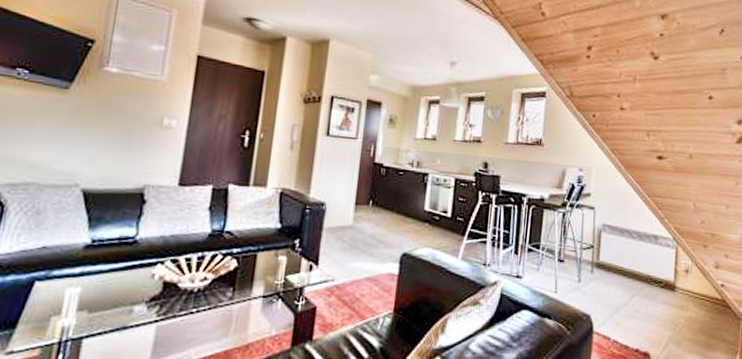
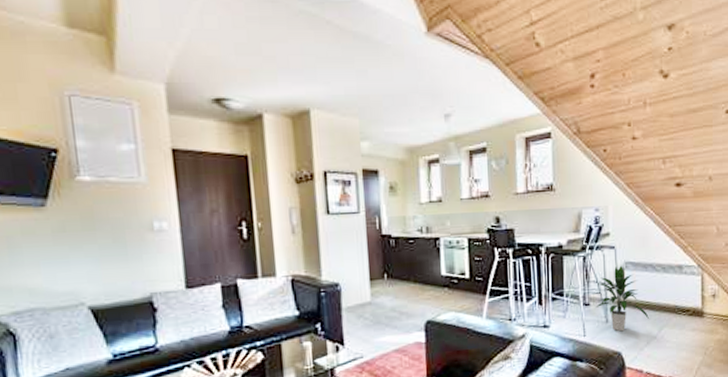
indoor plant: none [570,226,621,294] -> present [596,265,649,332]

